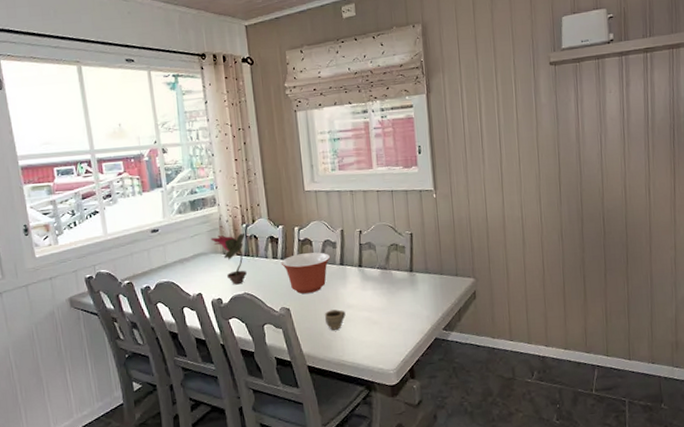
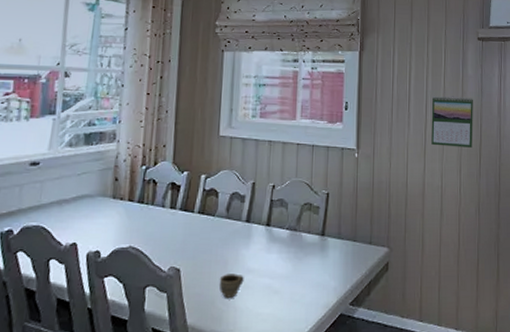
potted flower: present [210,232,247,285] -> none [101,175,143,236]
mixing bowl: present [281,252,331,294] -> none [178,205,237,253]
calendar: none [505,126,551,179] -> present [431,96,473,148]

